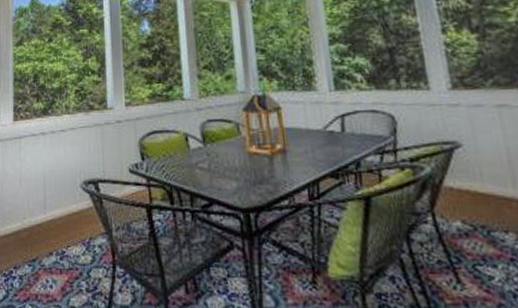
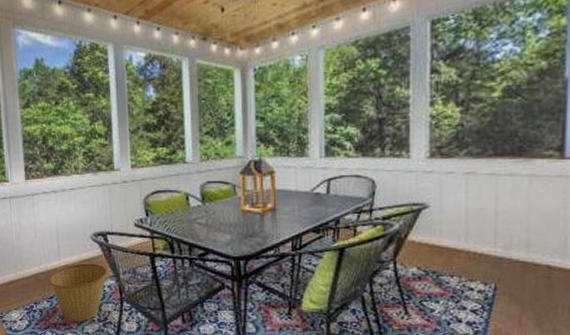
basket: none [31,217,99,292] -> present [48,263,108,322]

